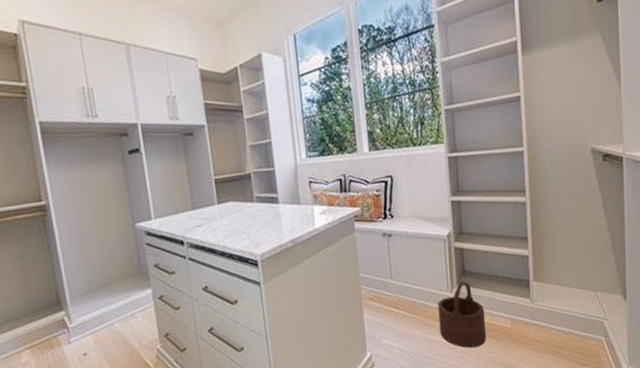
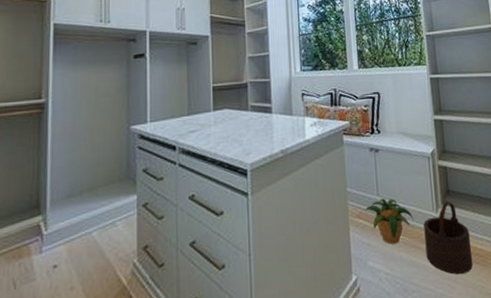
potted plant: none [378,281,428,324] -> present [364,198,414,245]

